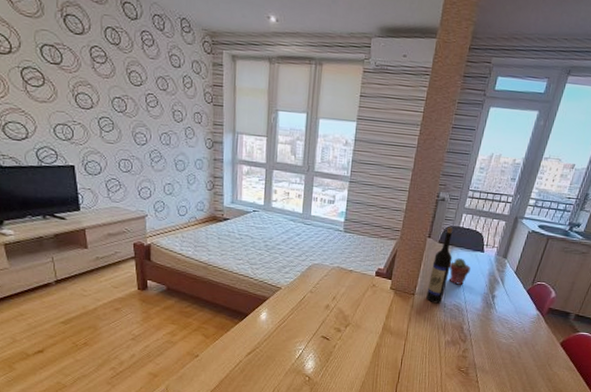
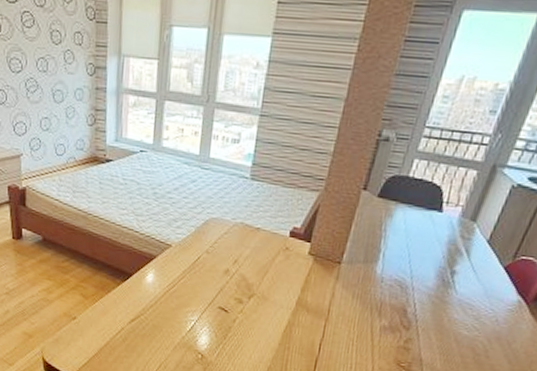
wine bottle: present [426,227,454,304] -> none [356,176,400,277]
potted succulent: present [449,258,471,285] -> none [389,218,422,255]

